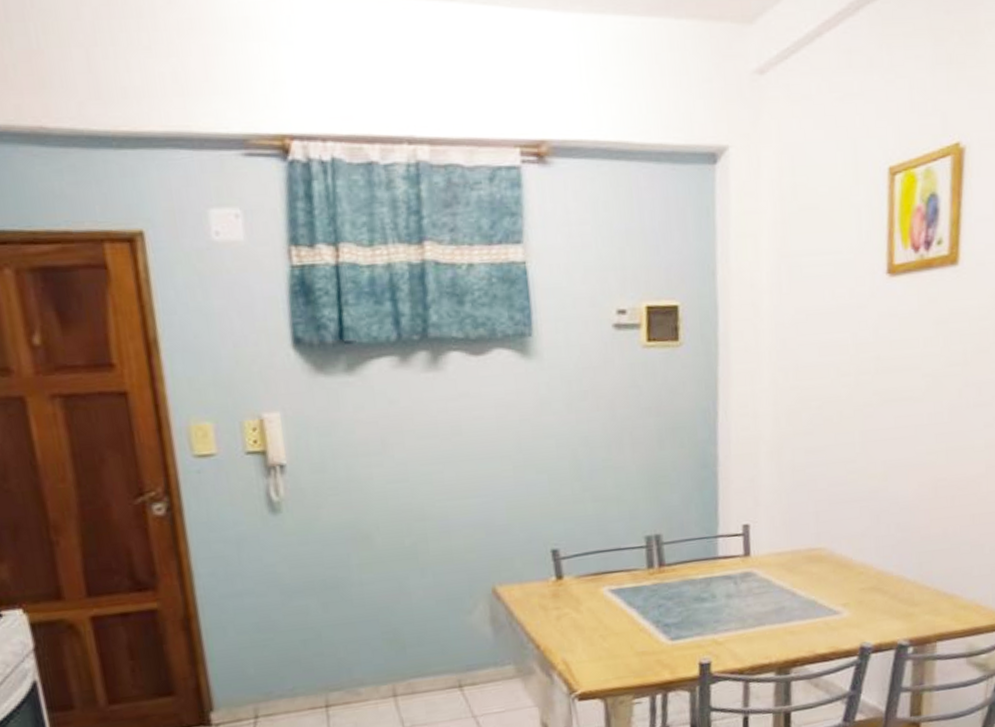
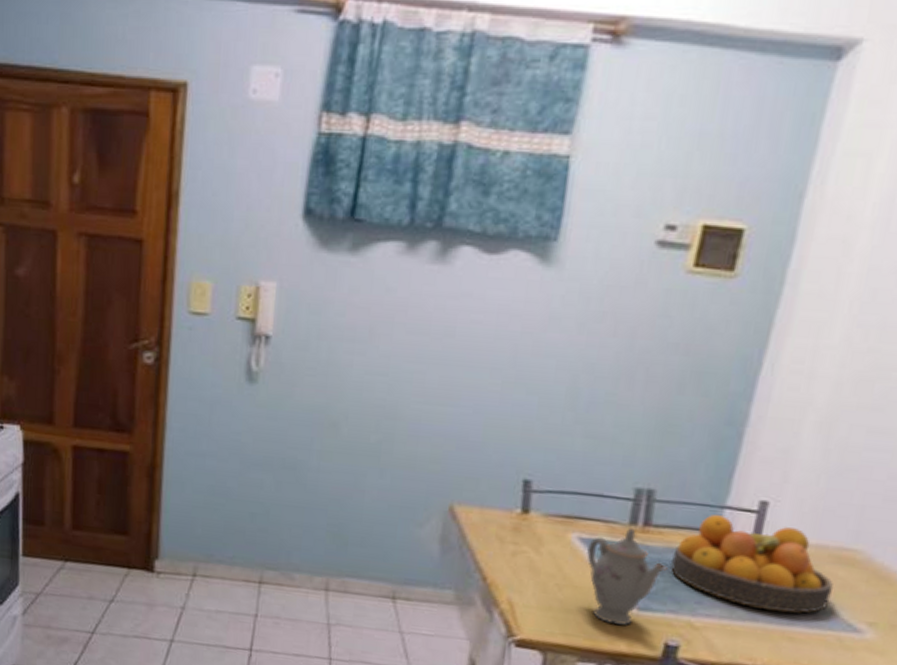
teapot: none [618,571,686,659] -> present [587,528,668,625]
fruit bowl: none [687,541,812,615] -> present [670,514,834,613]

